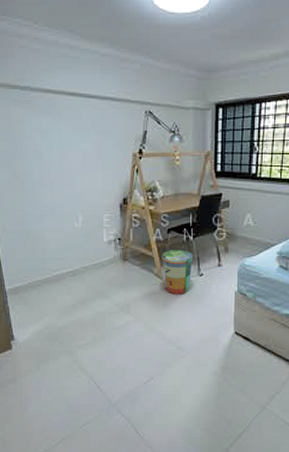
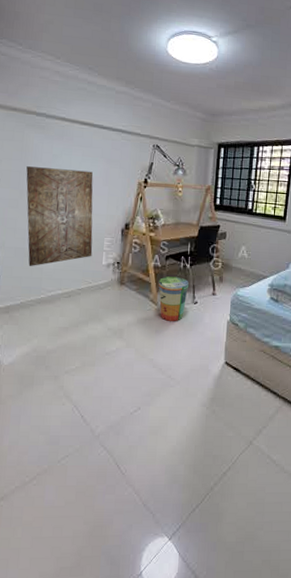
wall art: none [17,145,93,247] -> present [26,166,93,266]

